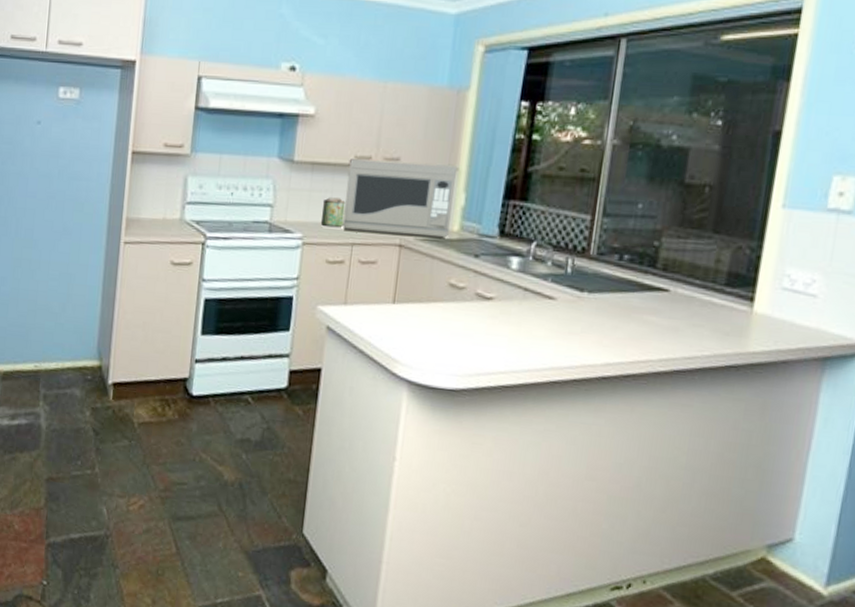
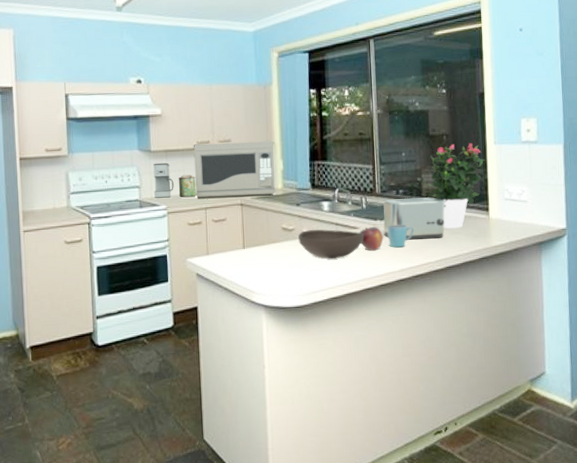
coffee maker: none [288,177,317,226] -> present [153,162,174,199]
bowl: none [468,291,562,335] -> present [298,229,365,259]
fruit: none [554,299,589,333] -> present [359,227,383,251]
toaster: none [590,265,690,330] -> present [383,197,446,240]
mug: none [595,300,637,334] -> present [387,224,415,248]
potted flower: none [666,199,763,320] -> present [428,143,485,229]

